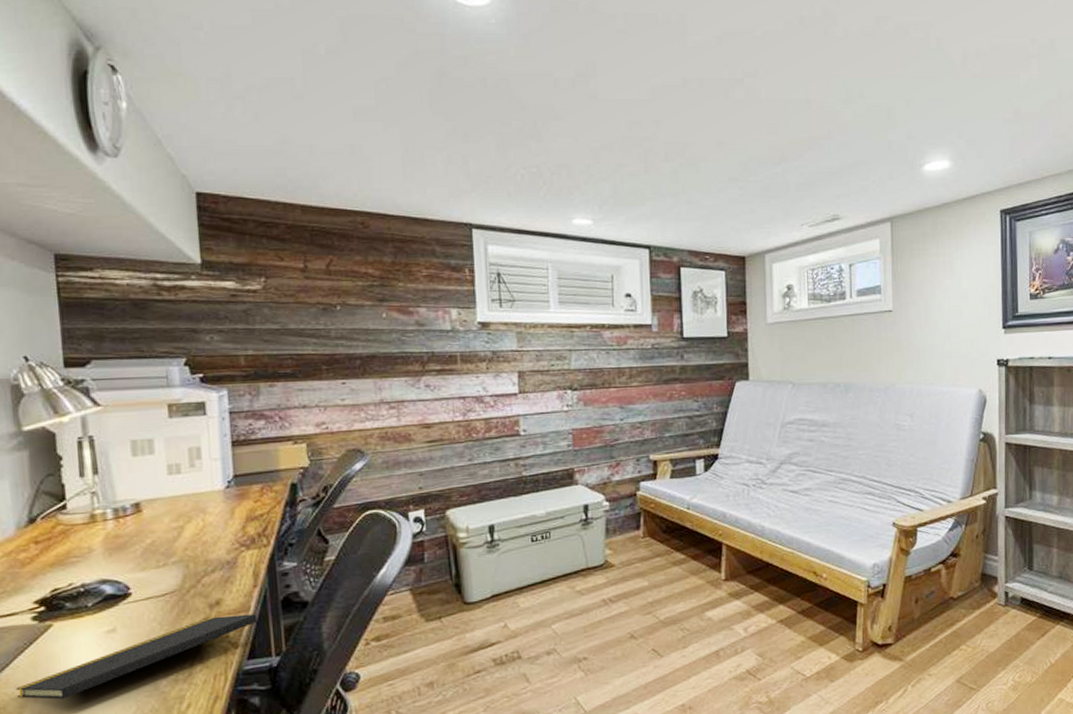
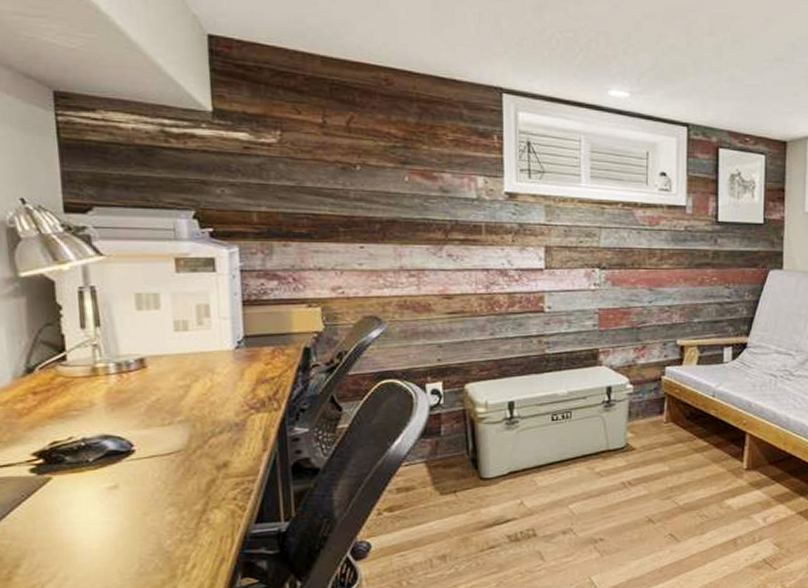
notepad: present [15,613,263,700] -> none [12,478,272,554]

